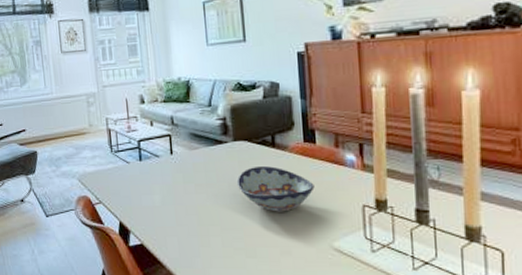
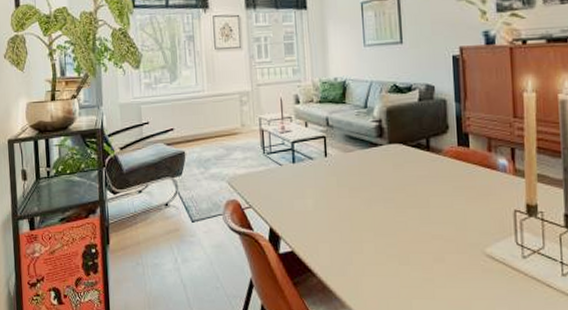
decorative bowl: present [236,166,315,212] -> none [391,170,468,217]

